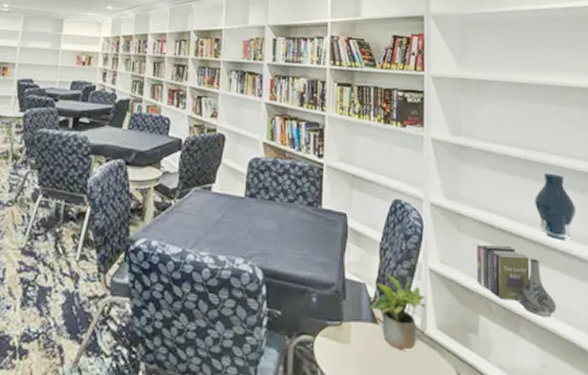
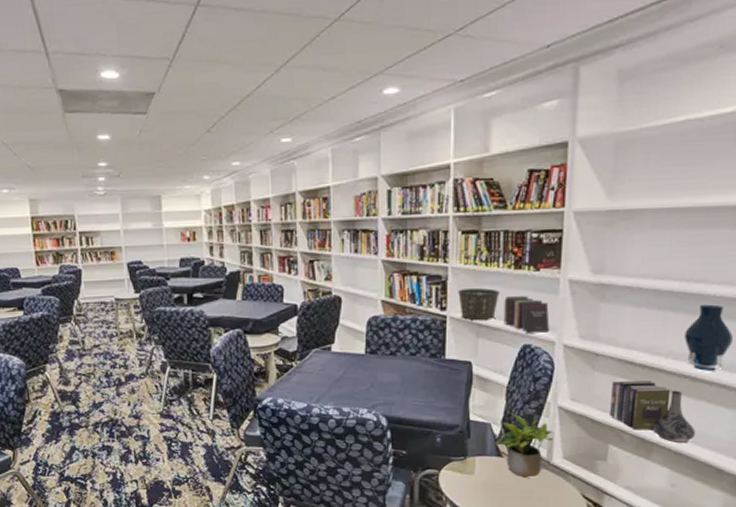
basket: none [334,138,372,172] -> present [458,288,500,321]
books: none [375,150,417,189] -> present [503,296,550,333]

